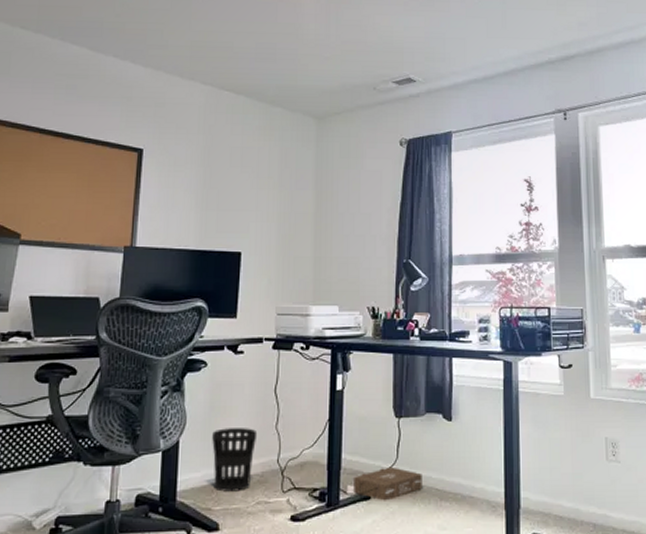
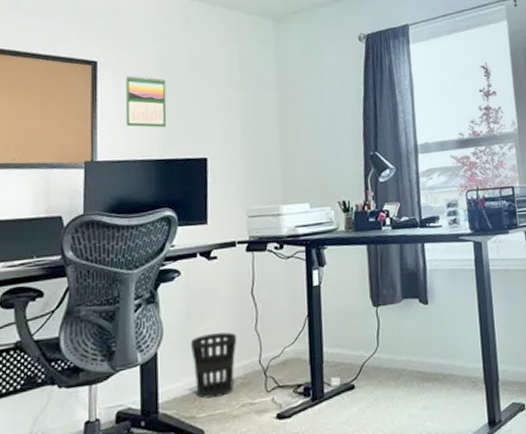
calendar: none [166,165,207,218] -> present [125,76,167,128]
ammunition box: present [354,466,422,501] -> none [337,354,404,389]

